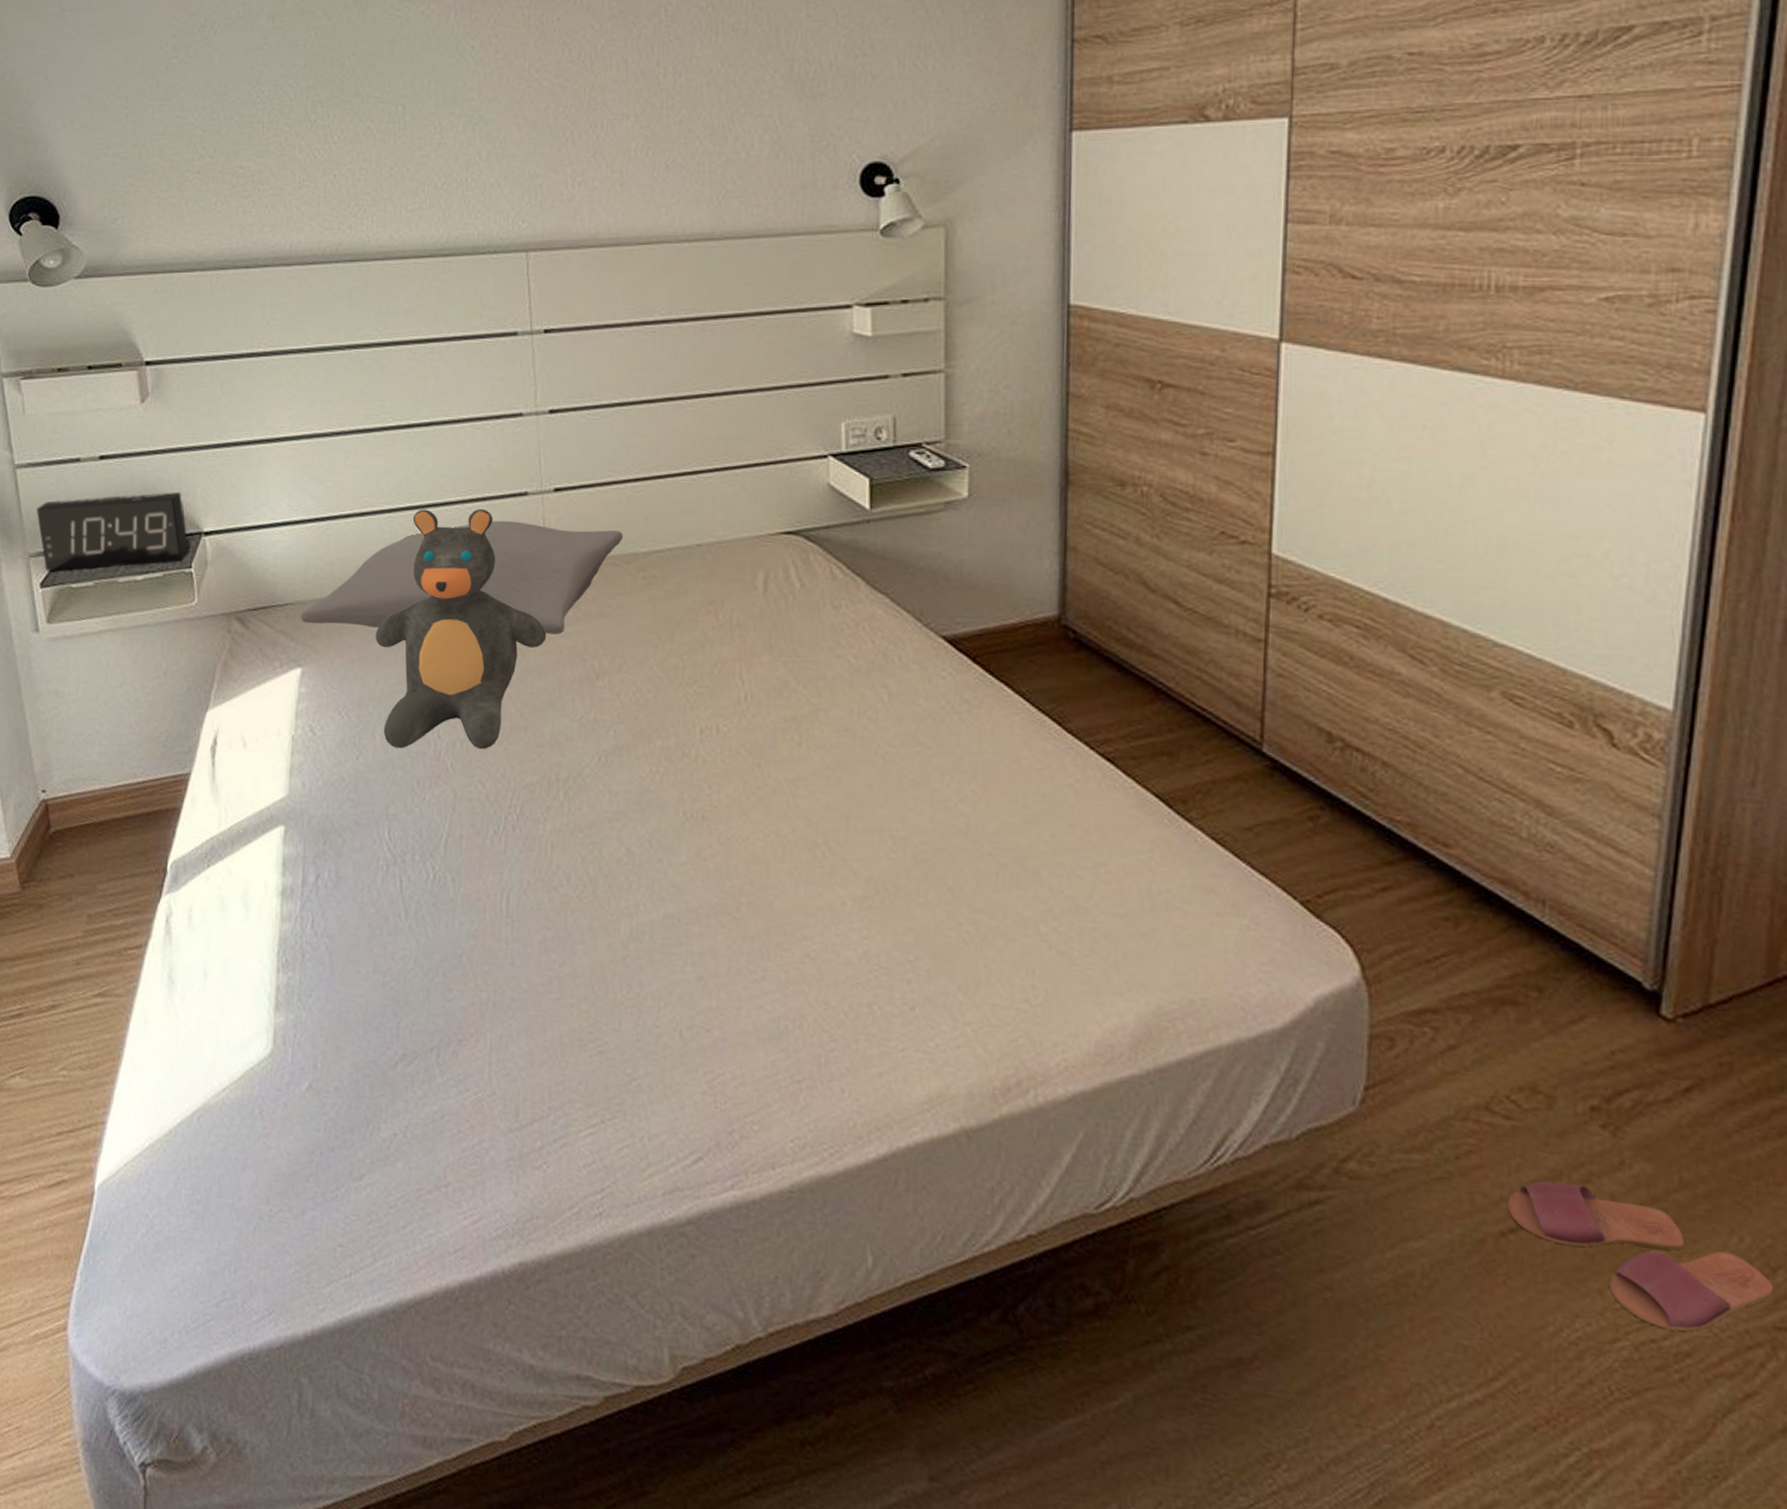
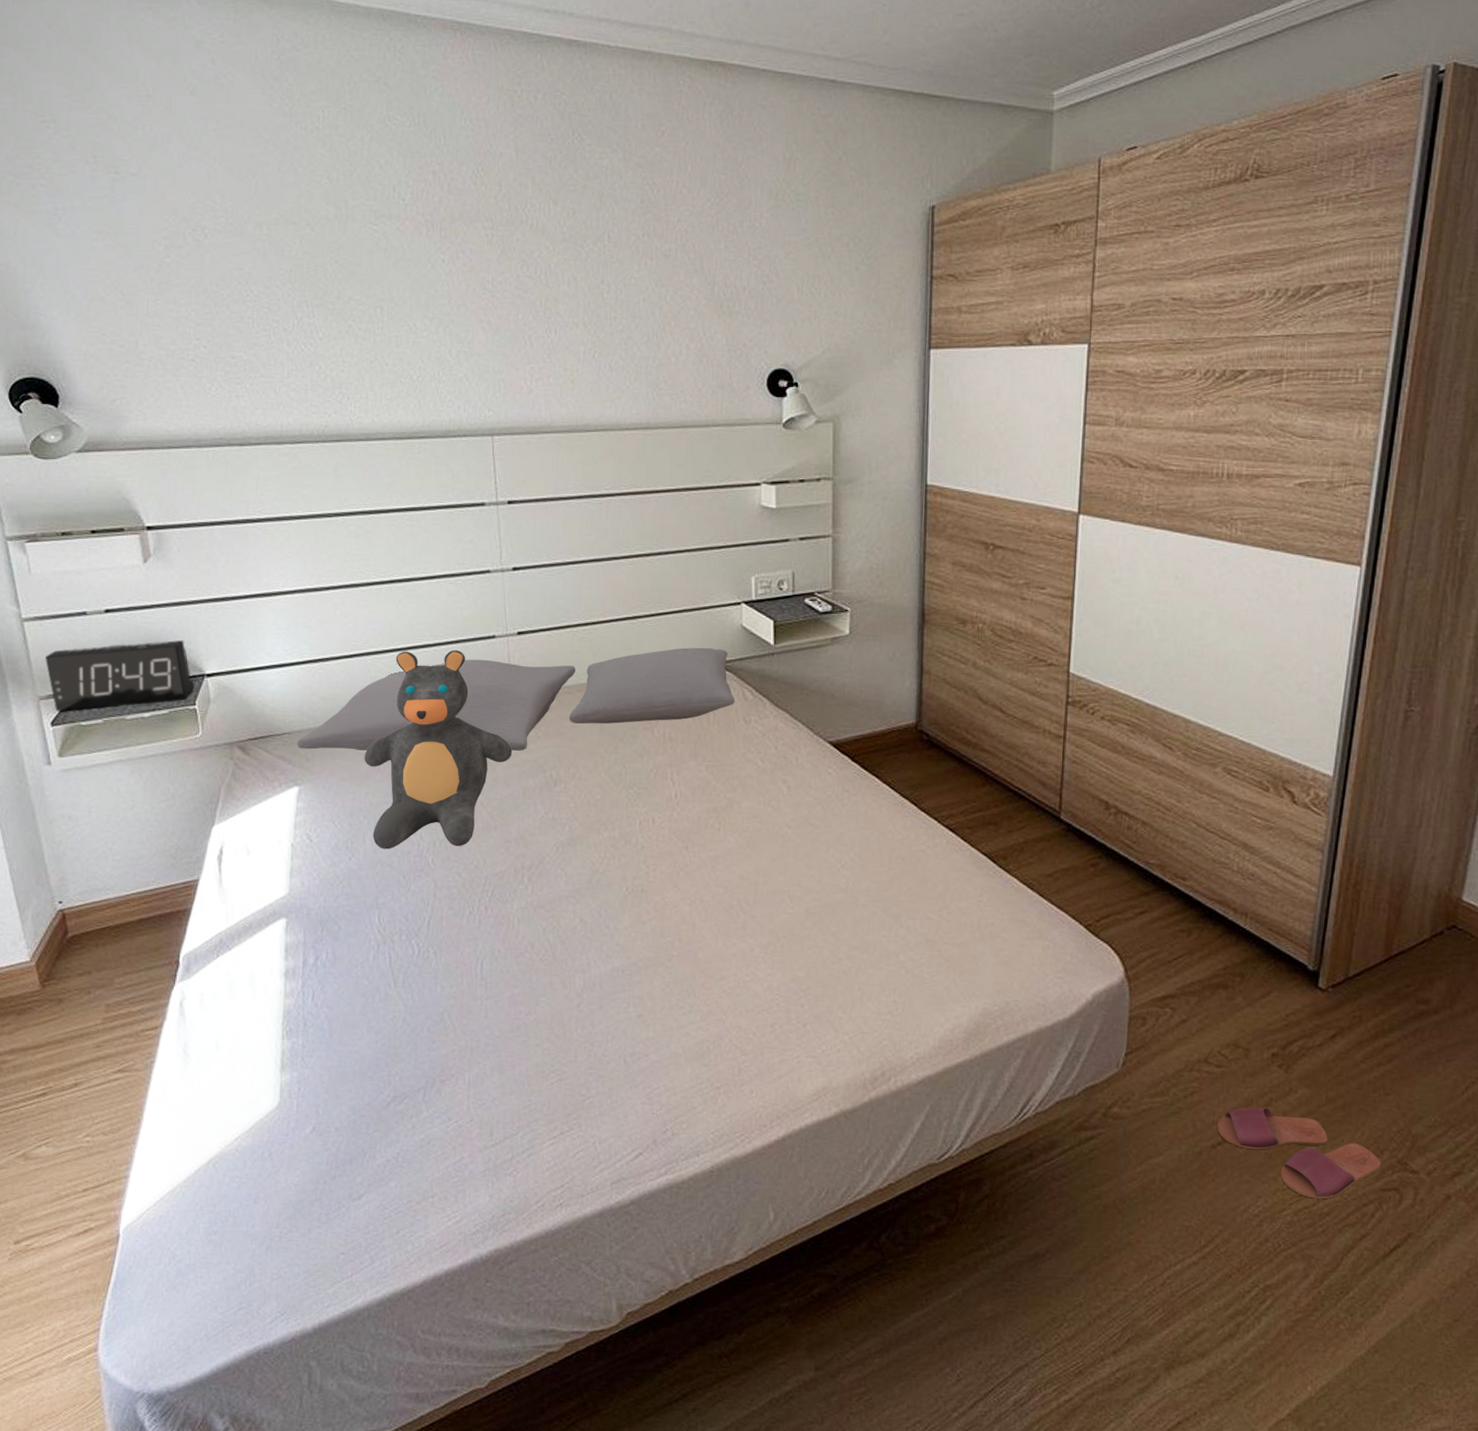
pillow: none [614,511,820,605] -> present [569,647,735,724]

